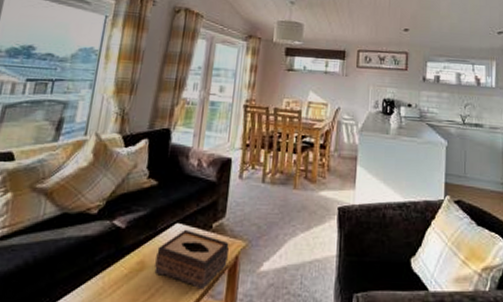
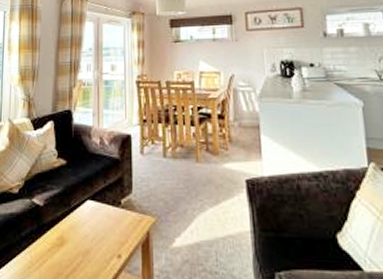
tissue box: present [154,229,229,290] -> none [73,205,139,265]

